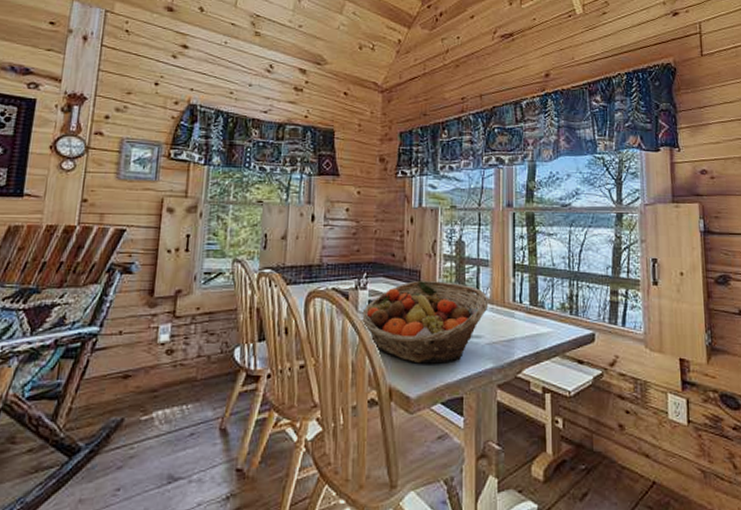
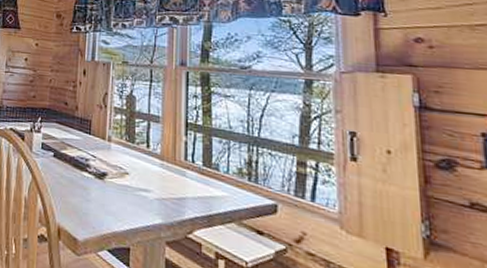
fruit basket: present [362,280,488,364] -> none [35,129,159,212]

